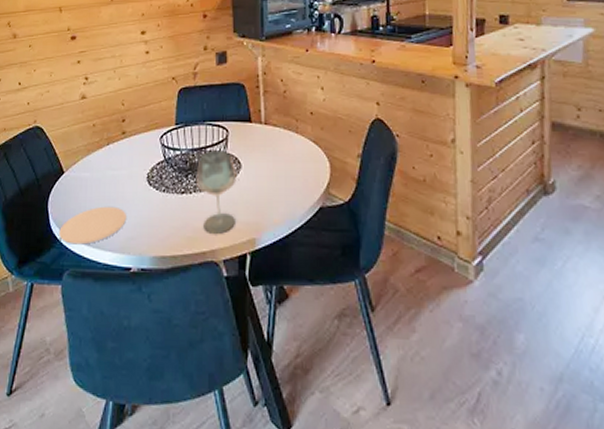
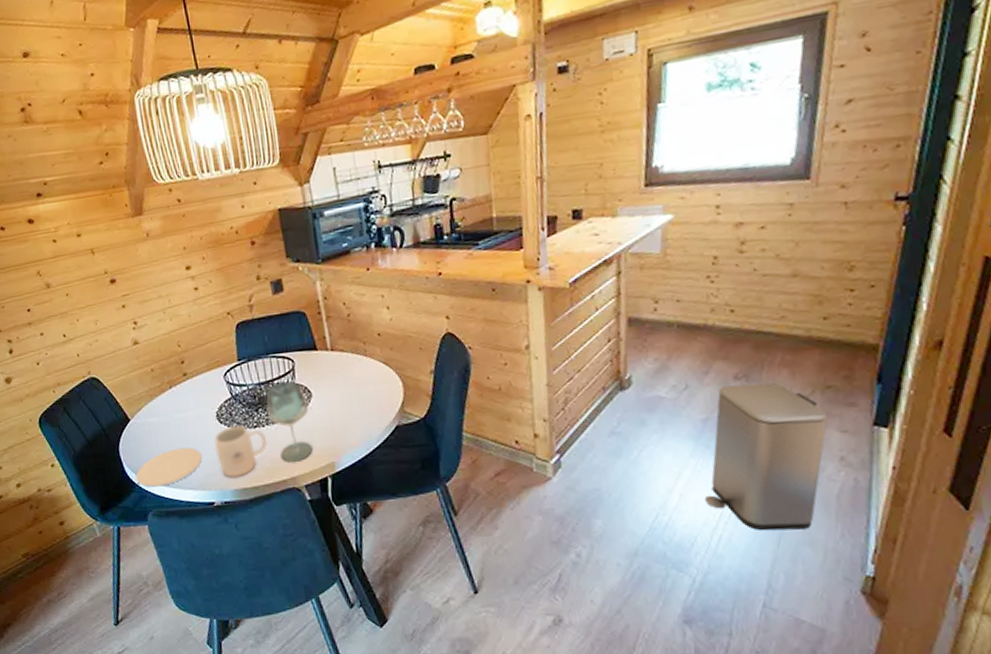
mug: none [140,189,192,243] -> present [214,425,268,477]

